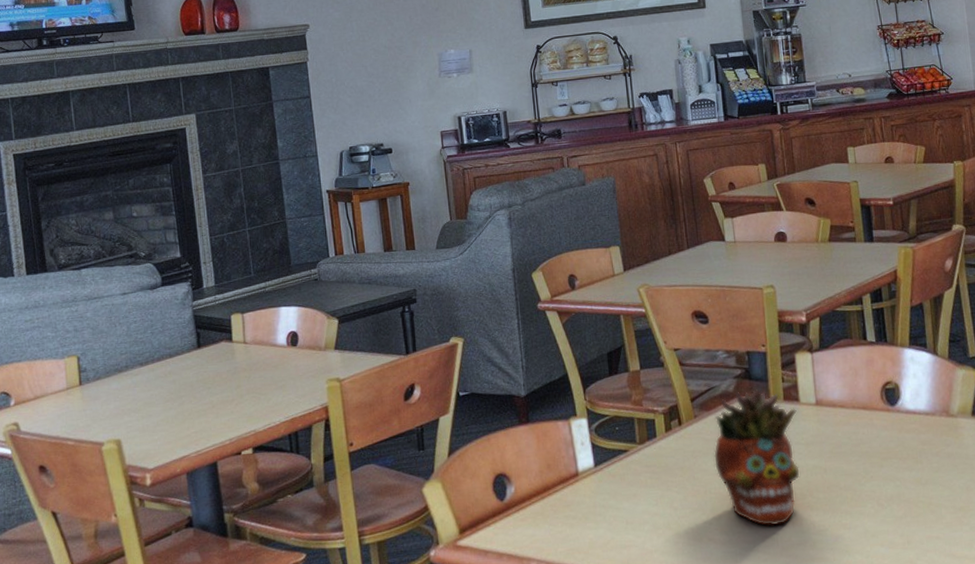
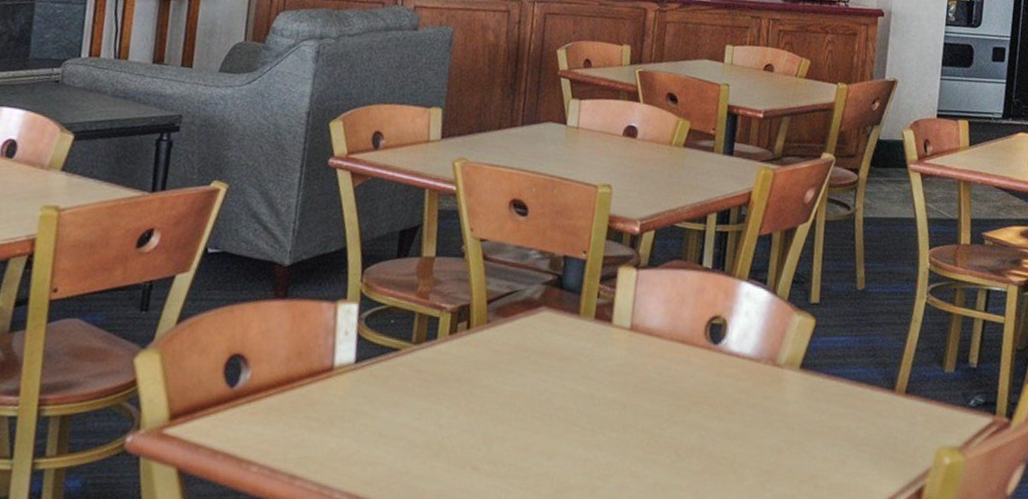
succulent planter: present [714,388,800,526] -> none [498,299,607,463]

